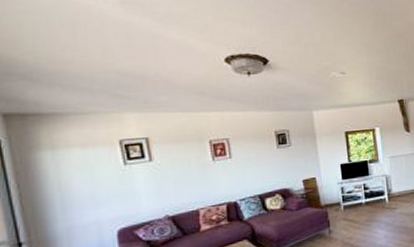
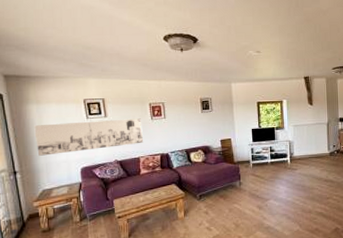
wall art: none [48,160,204,219] -> present [34,118,144,156]

